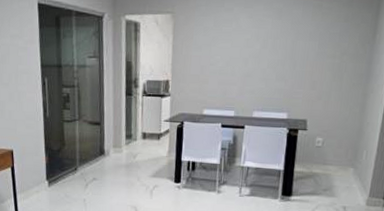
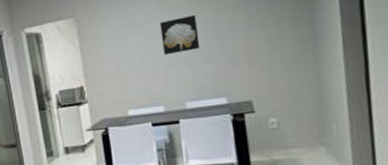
wall art: none [244,34,278,66] -> present [159,15,200,56]

